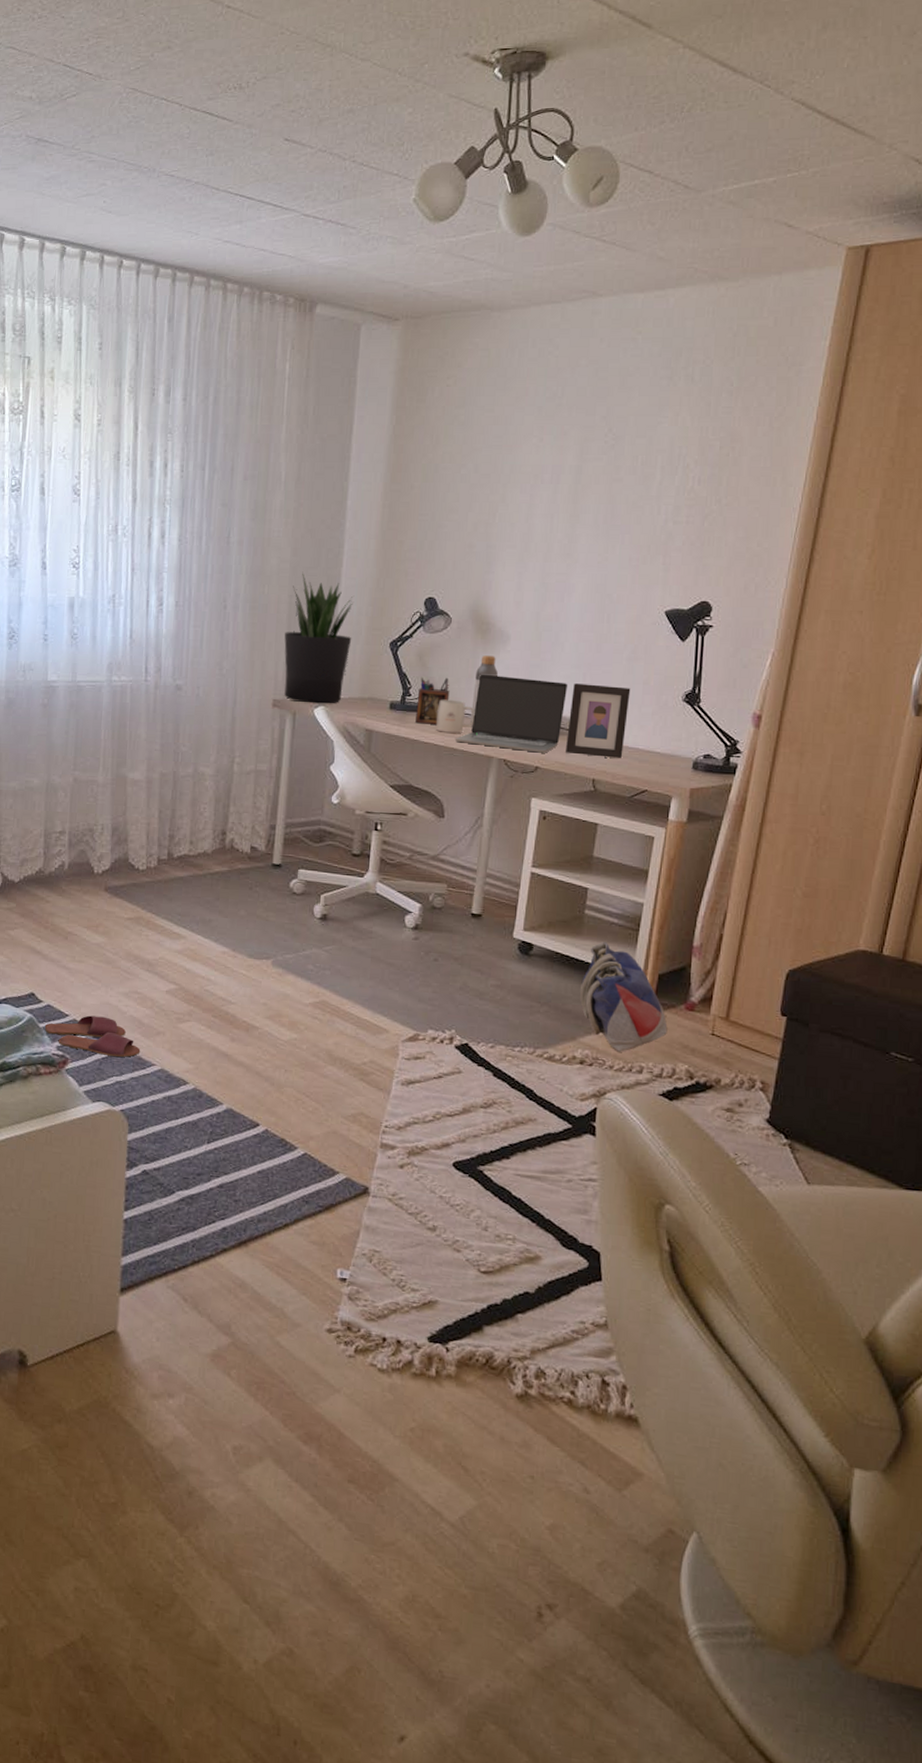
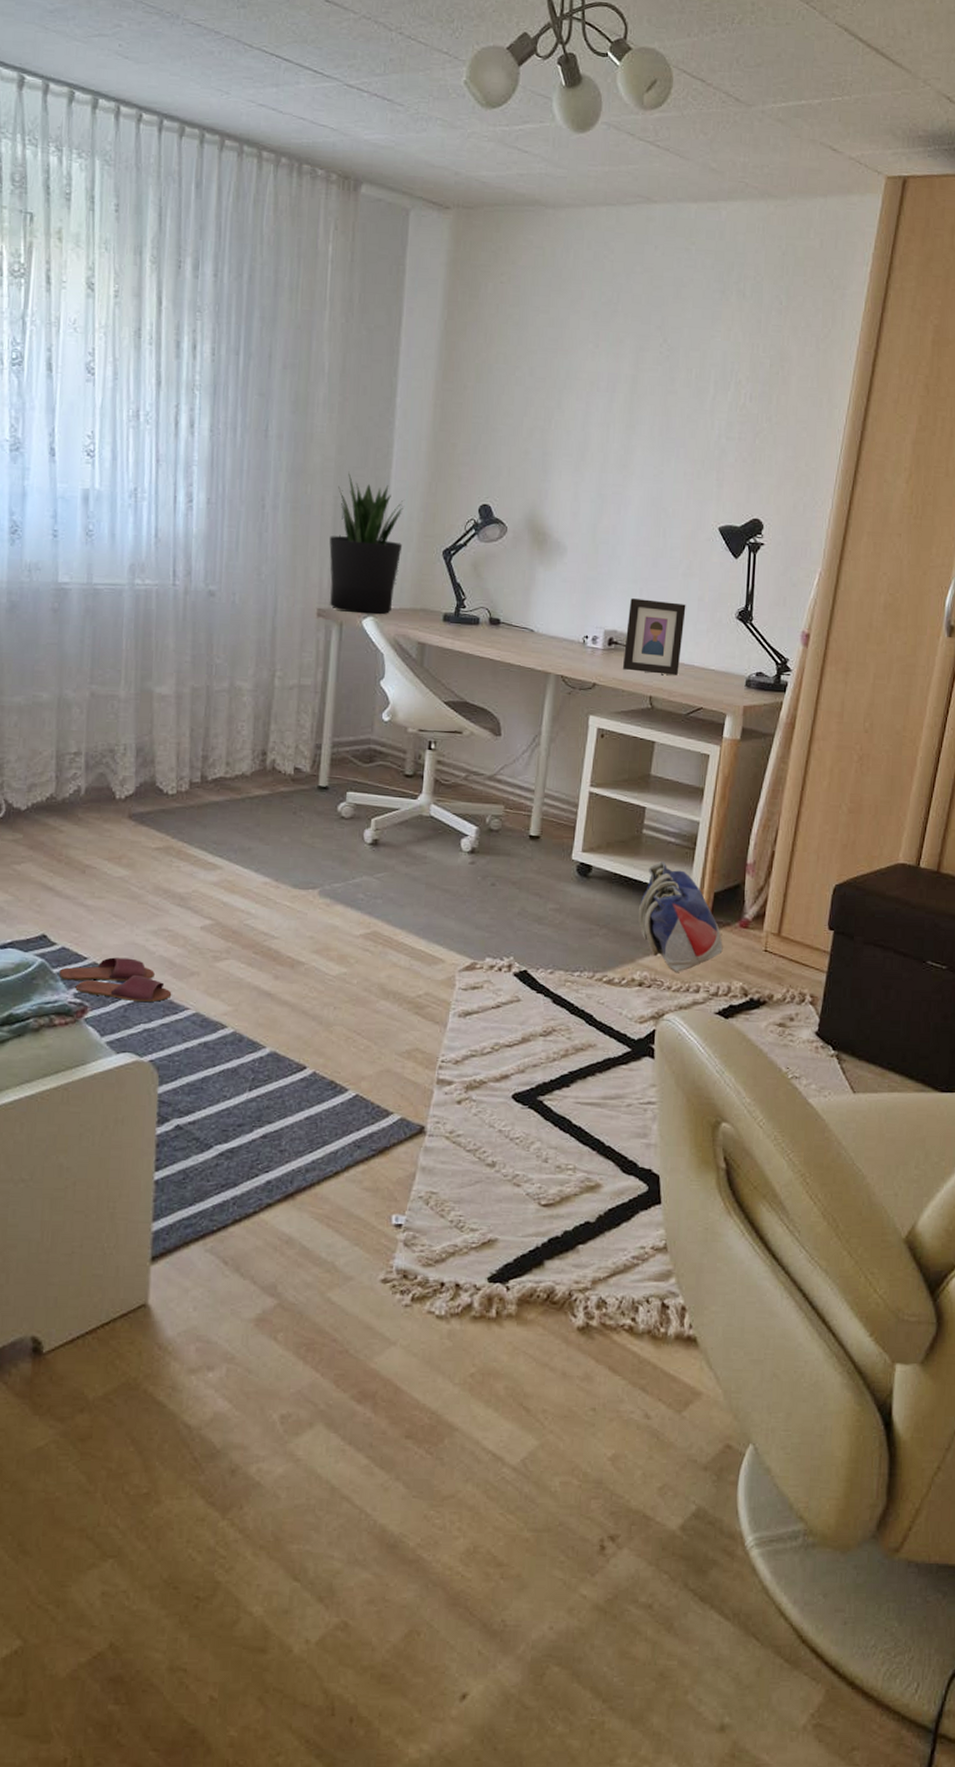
desk organizer: present [415,676,450,725] -> none [470,587,506,638]
mug: present [436,699,475,733] -> none [492,612,532,648]
laptop: present [456,674,568,753] -> none [512,586,625,669]
bottle: present [470,655,499,729] -> none [527,567,556,643]

